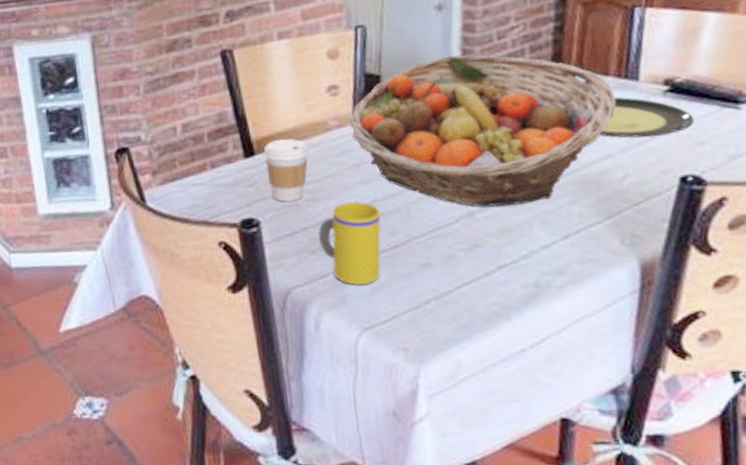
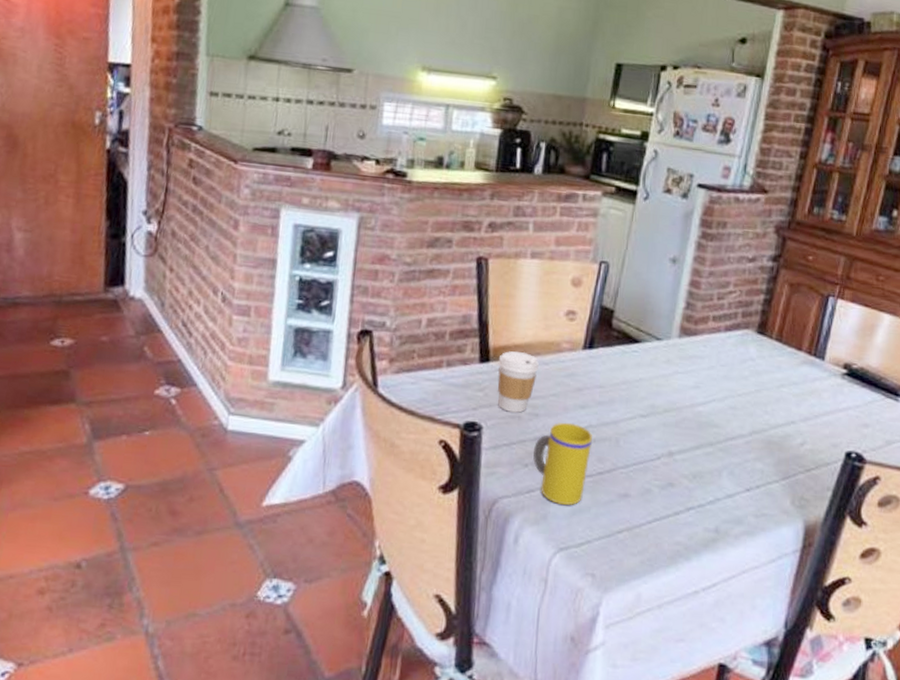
fruit basket: present [348,54,616,207] -> none [579,304,804,453]
plate: present [581,97,695,138] -> none [777,367,863,413]

